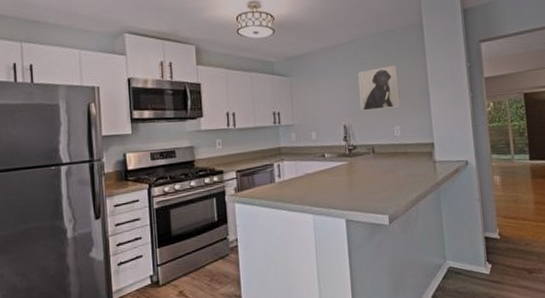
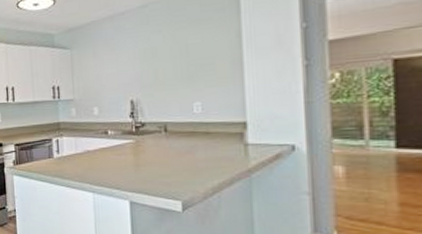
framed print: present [357,65,401,111] -> none [149,31,203,85]

